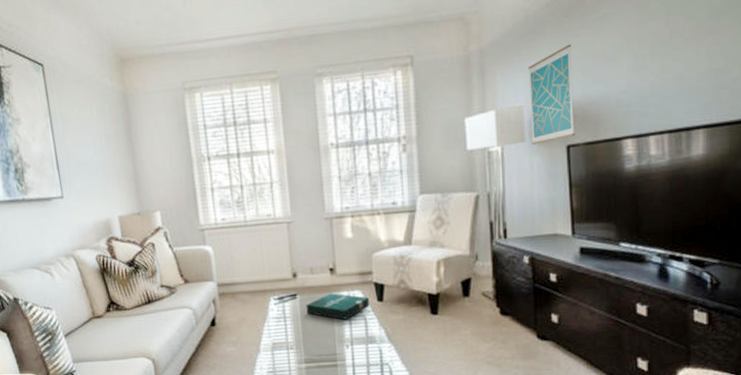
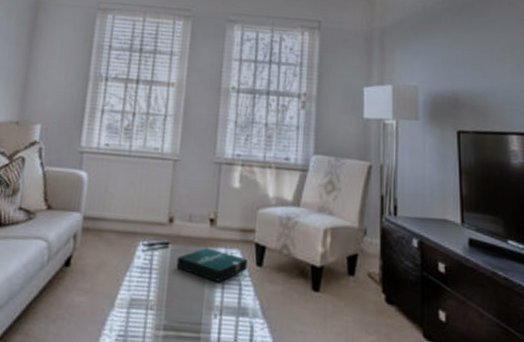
wall art: present [528,44,575,145] -> none [424,39,465,125]

